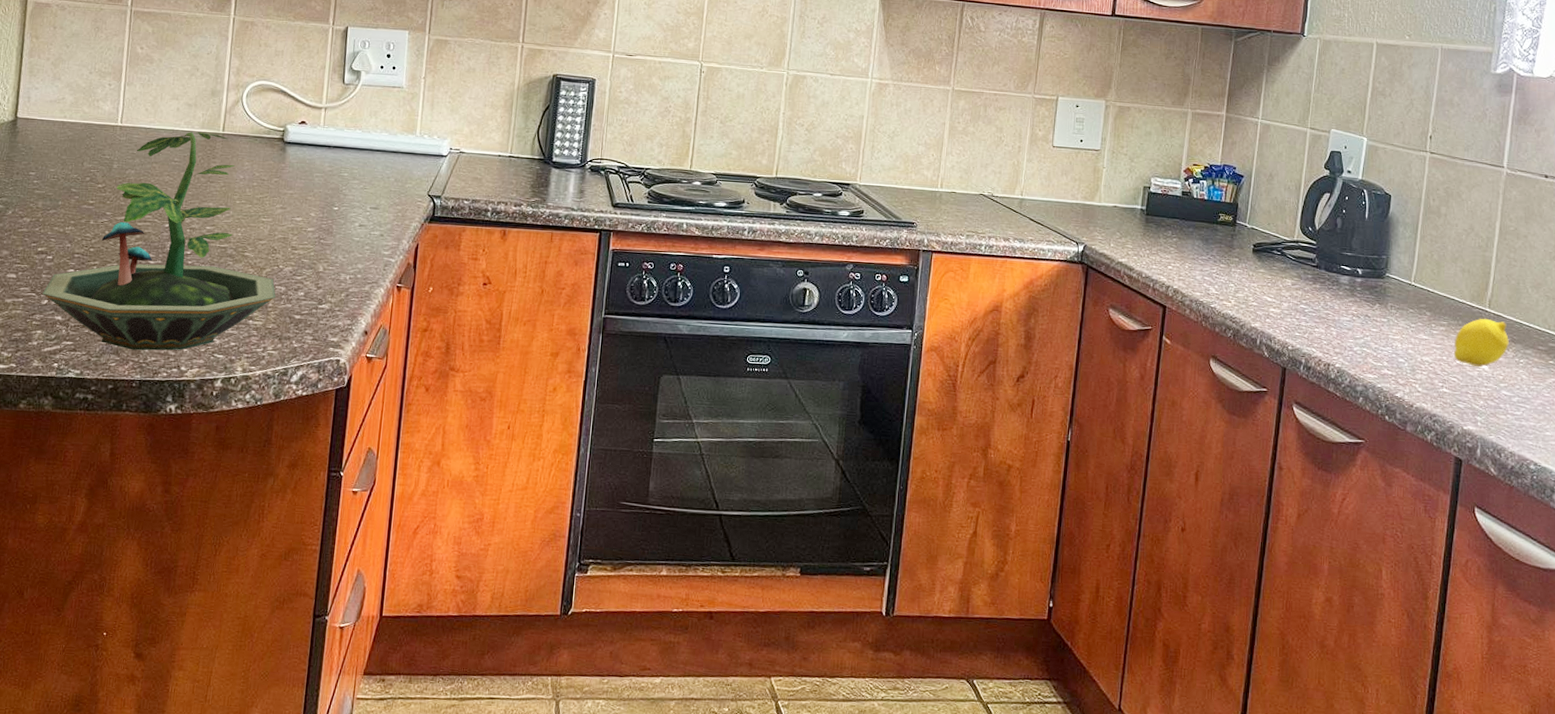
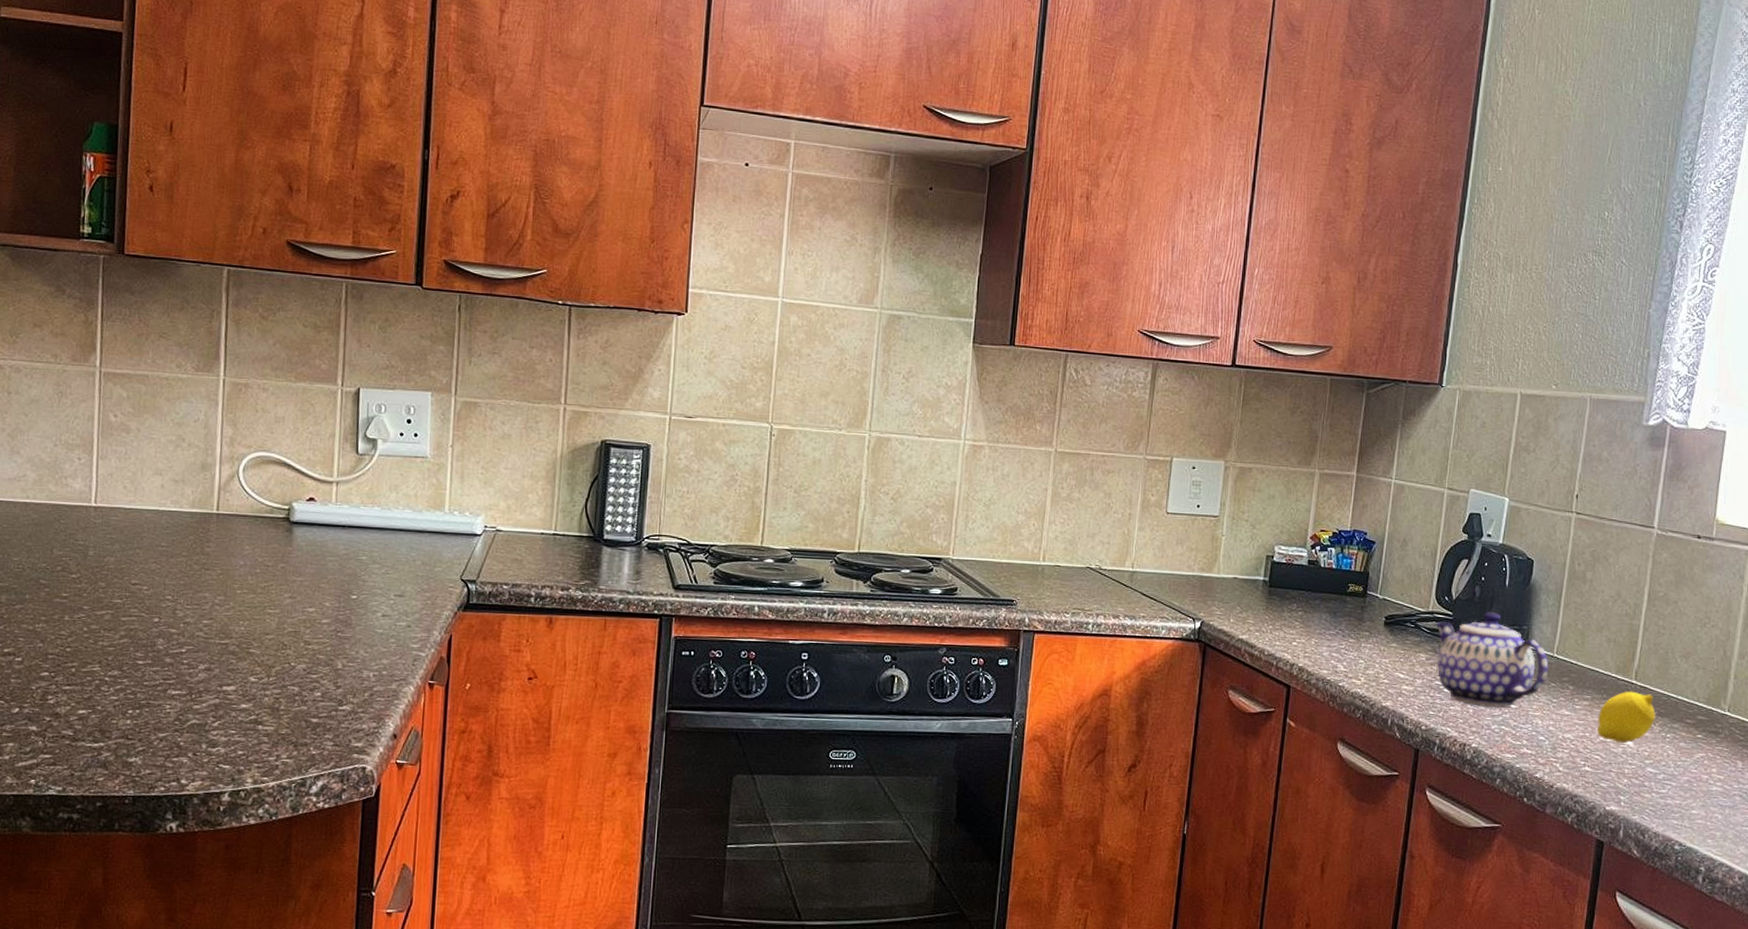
terrarium: present [43,131,276,351] -> none [13,511,288,763]
teapot: none [1299,242,1407,332] -> present [1434,612,1549,709]

